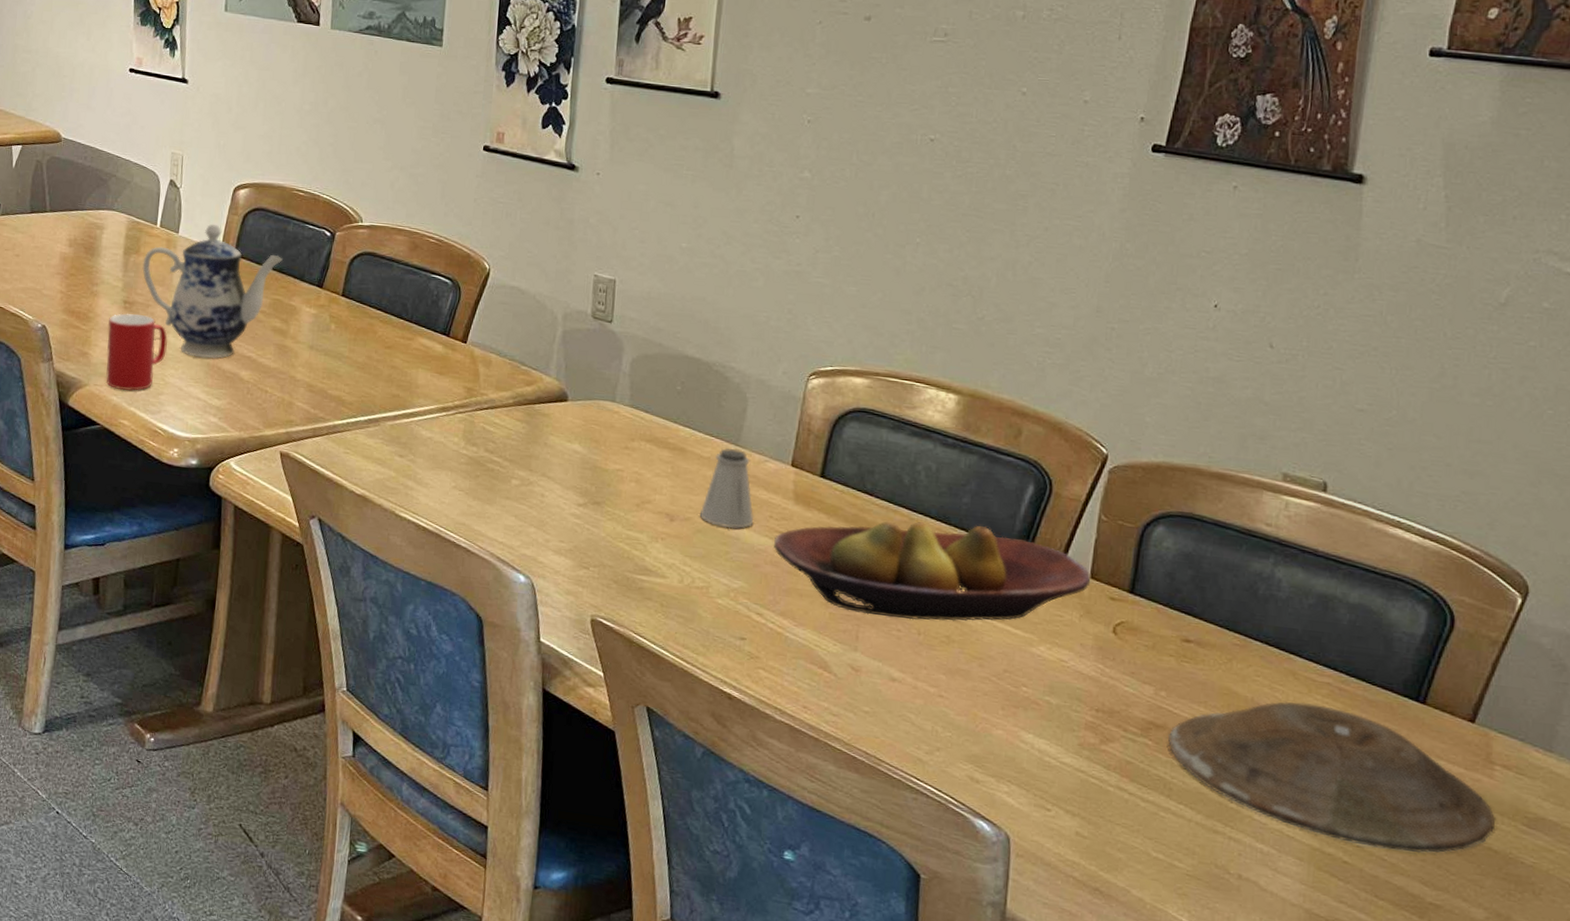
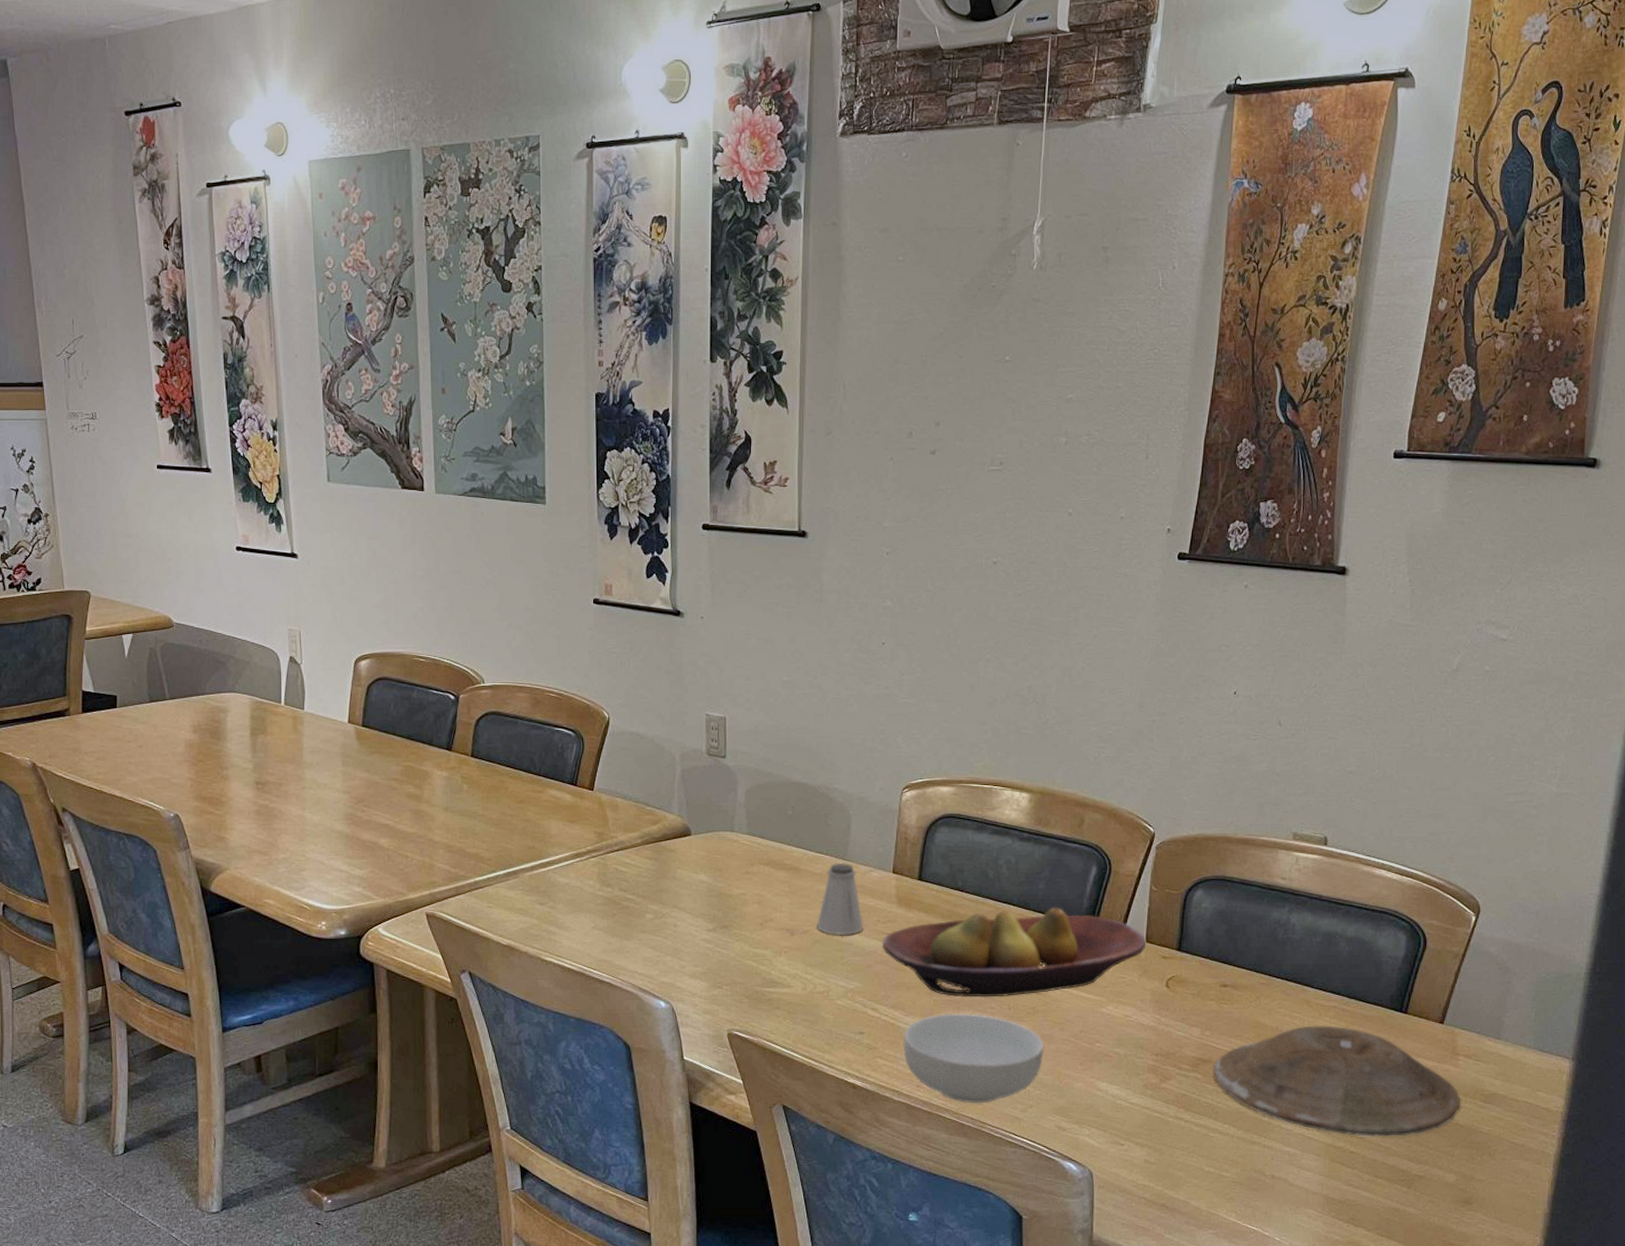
cup: present [106,313,167,391] -> none [242,794,304,871]
teapot: present [142,223,283,358] -> none [271,697,410,830]
cereal bowl: none [790,629,959,738] -> present [903,1013,1044,1103]

